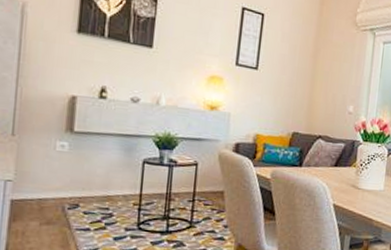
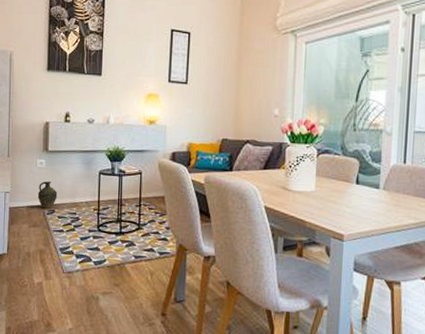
ceramic jug: none [54,168,84,202] -> present [37,181,58,209]

